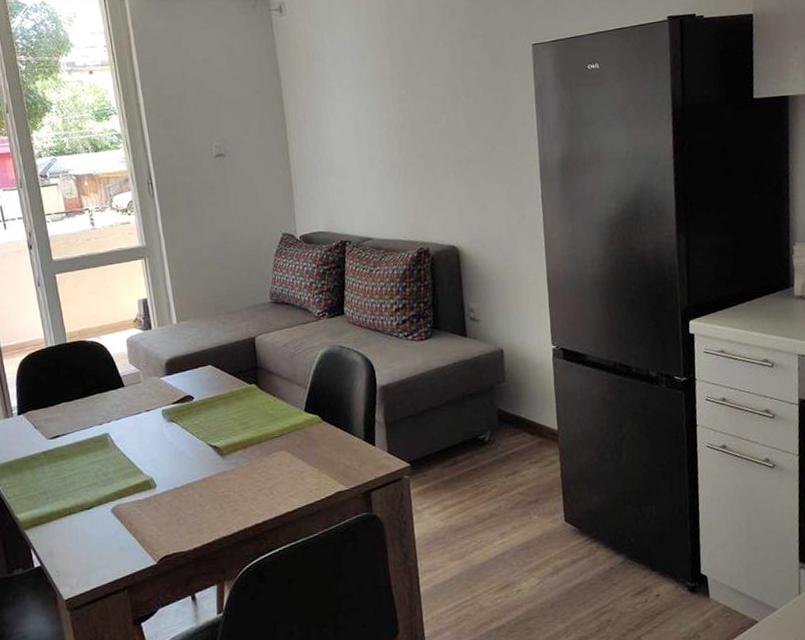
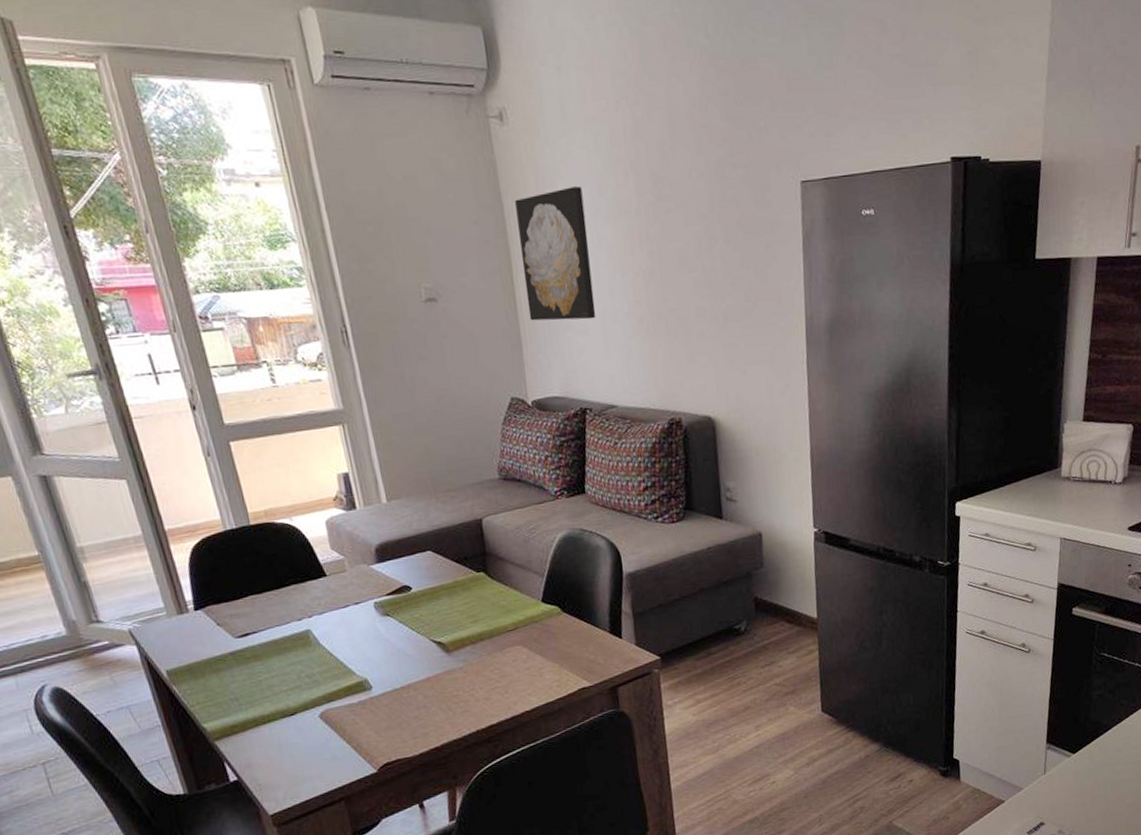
wall art: none [290,59,356,169] -> present [515,186,597,321]

